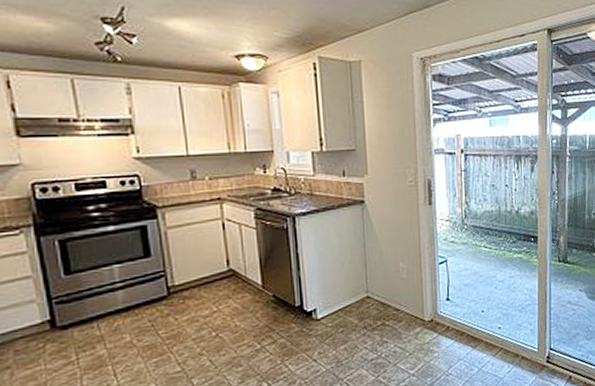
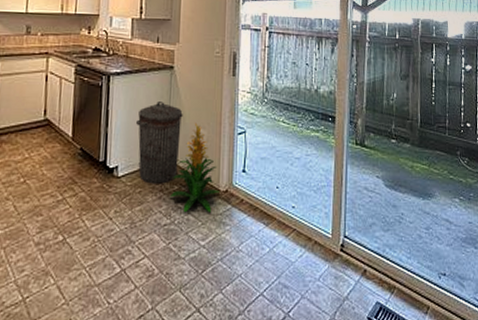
trash can: none [329,239,380,323] -> present [135,102,183,184]
indoor plant: none [375,256,425,346] -> present [170,122,220,213]

